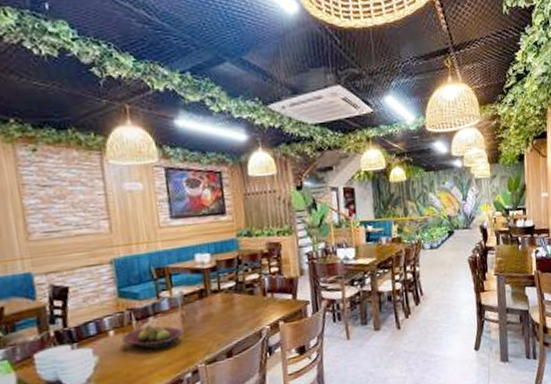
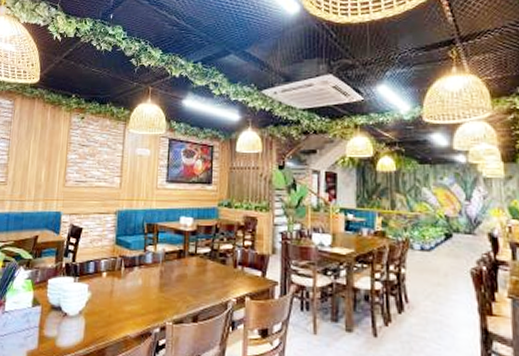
fruit bowl: present [122,325,185,350] -> none [112,274,161,299]

